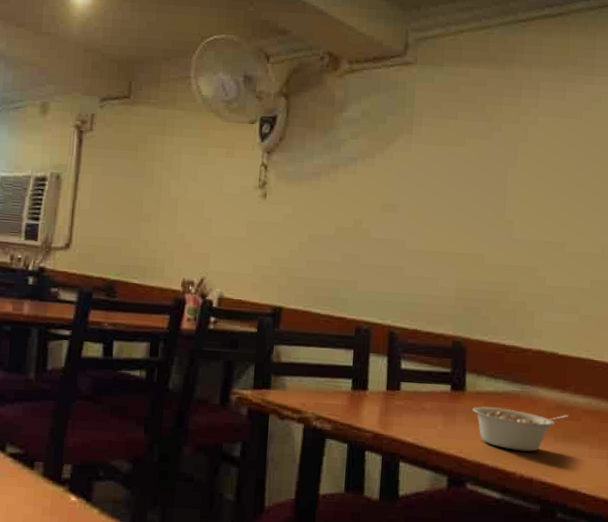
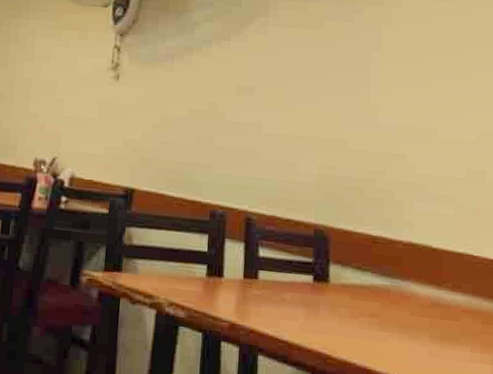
legume: present [472,406,568,452] -> none [337,299,446,352]

